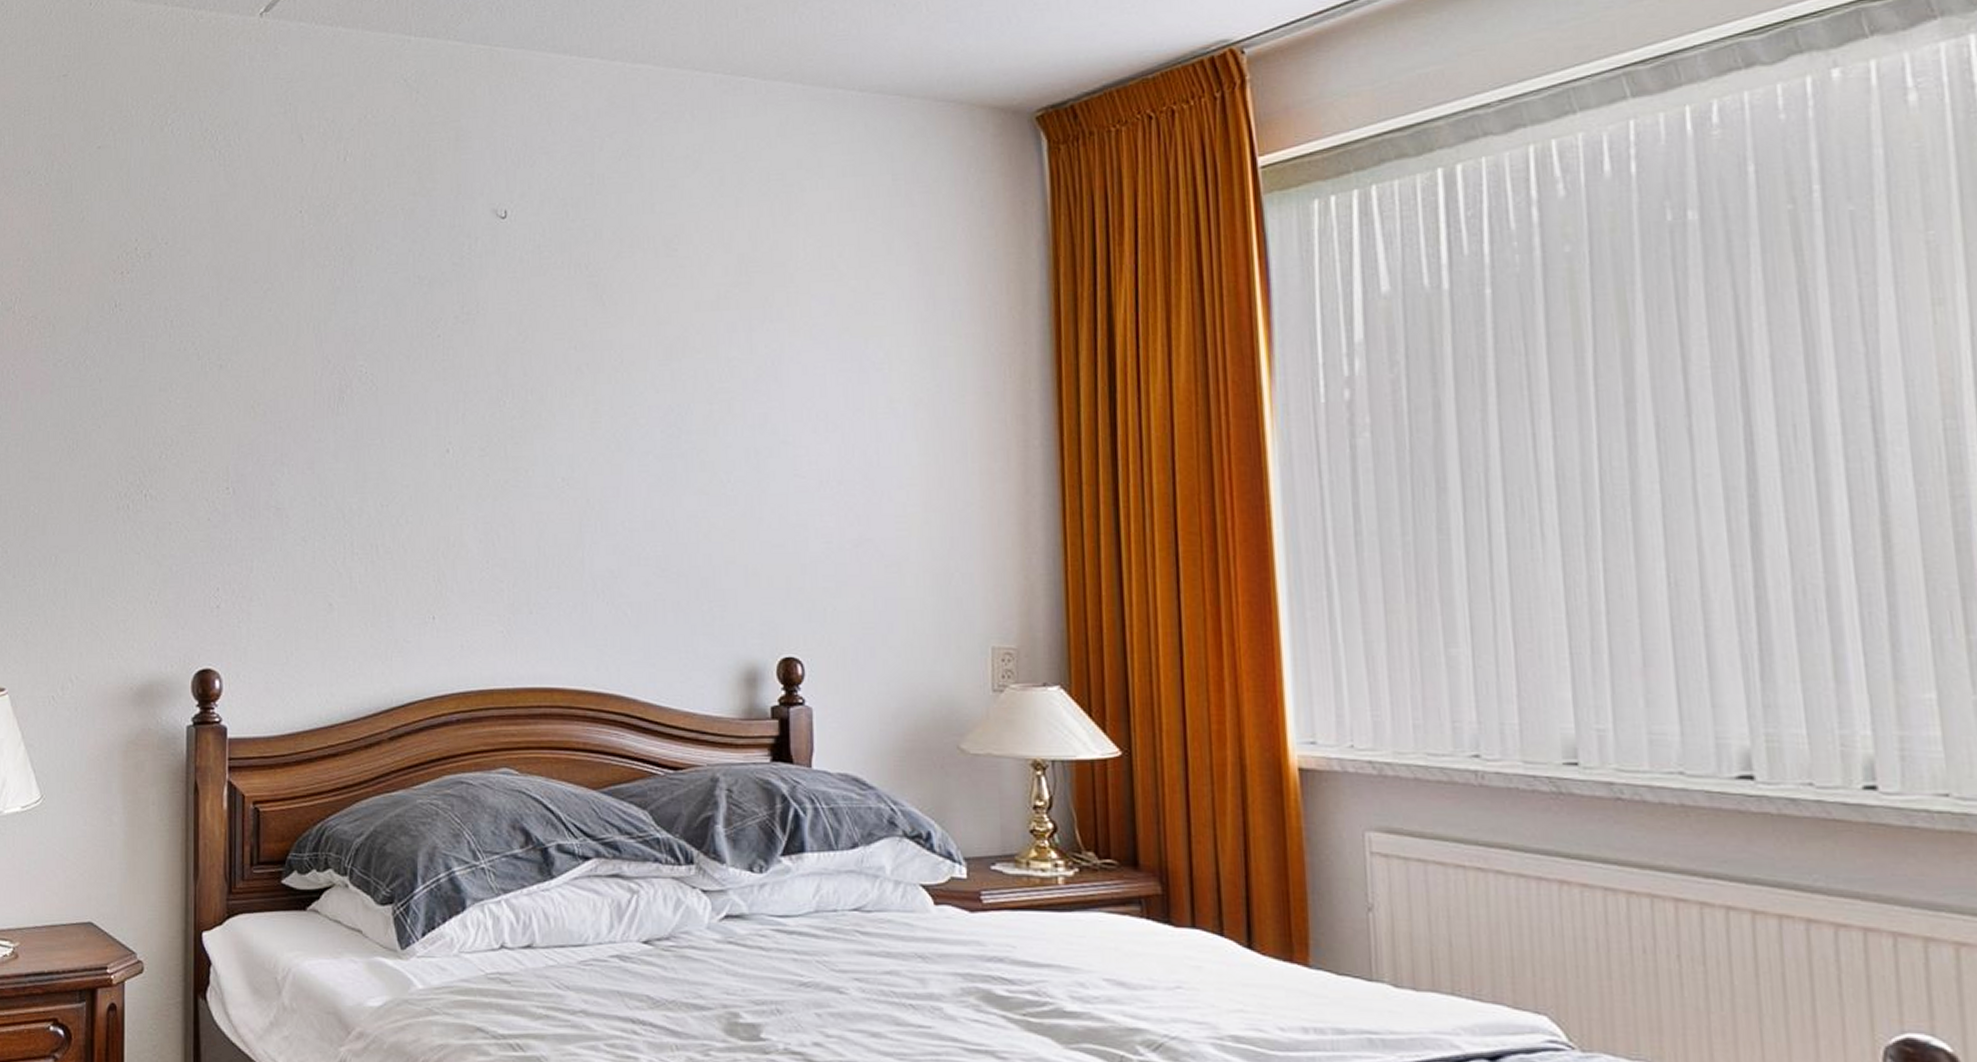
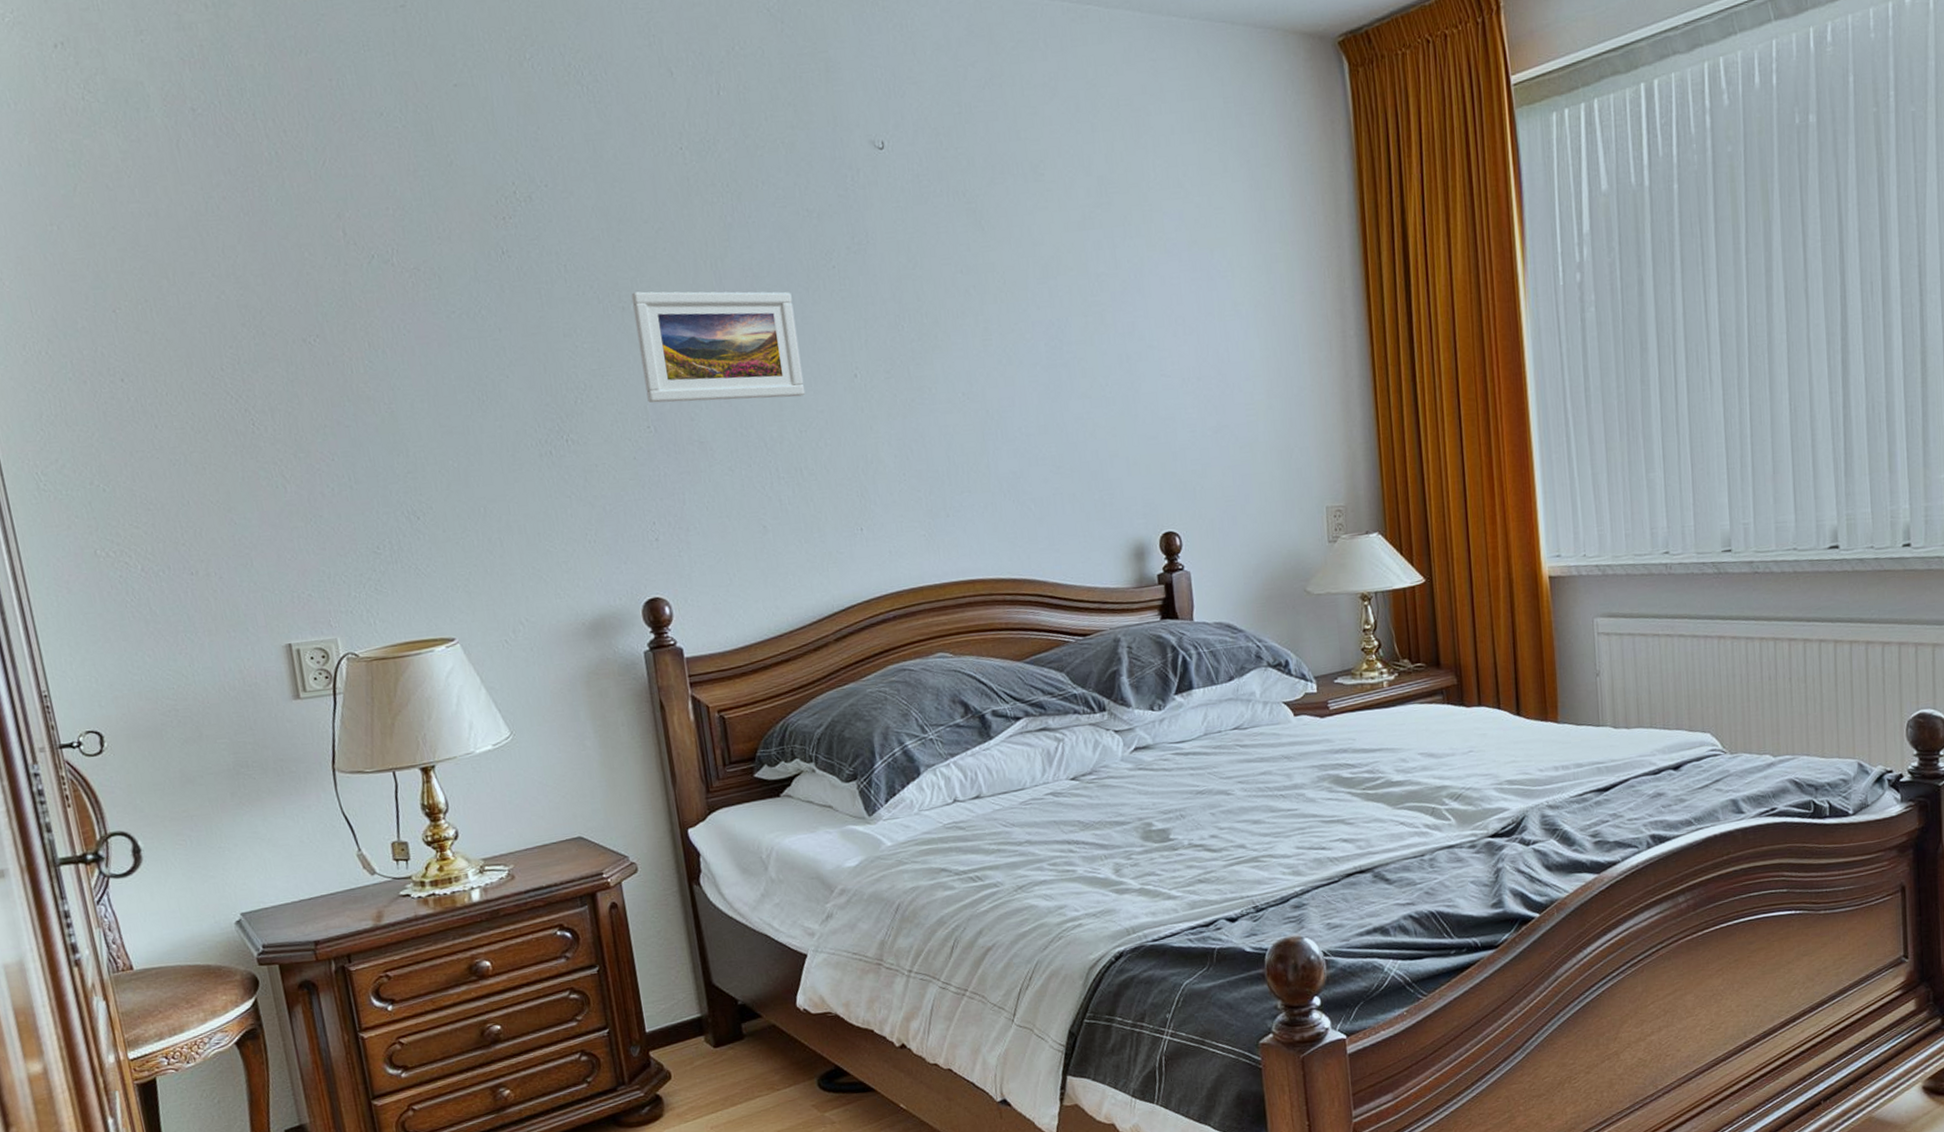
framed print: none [230,350,392,469] -> present [631,291,806,403]

